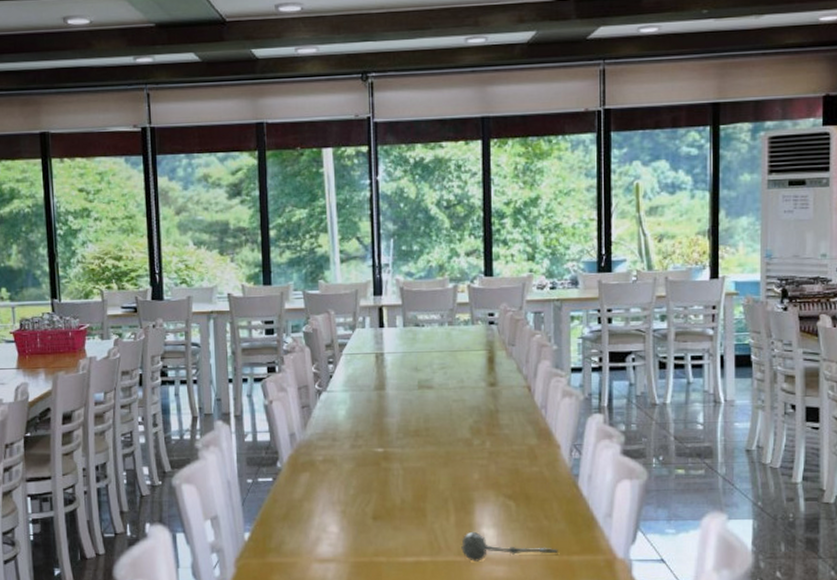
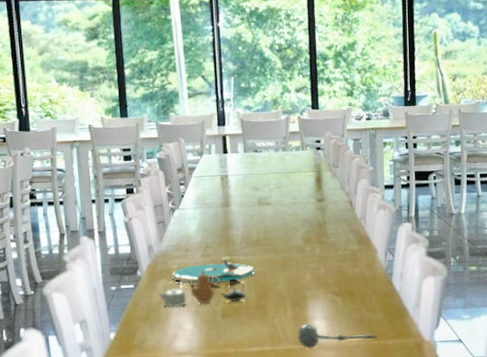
teapot: none [300,464,402,507] -> present [158,271,246,308]
plate: none [315,451,412,479] -> present [171,259,255,283]

